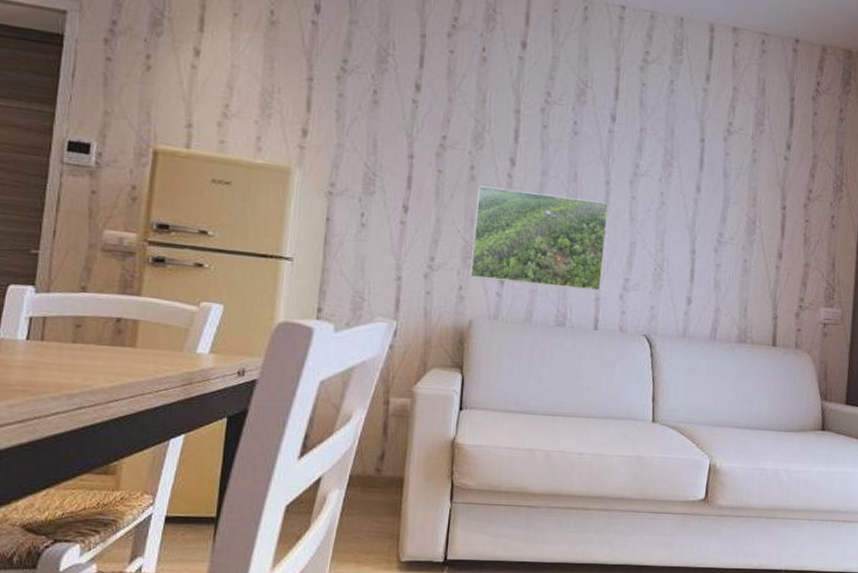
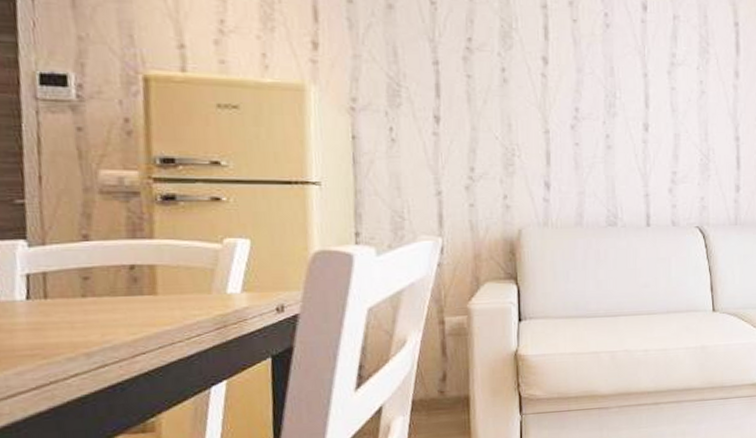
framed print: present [470,186,610,291] -> none [512,88,650,187]

